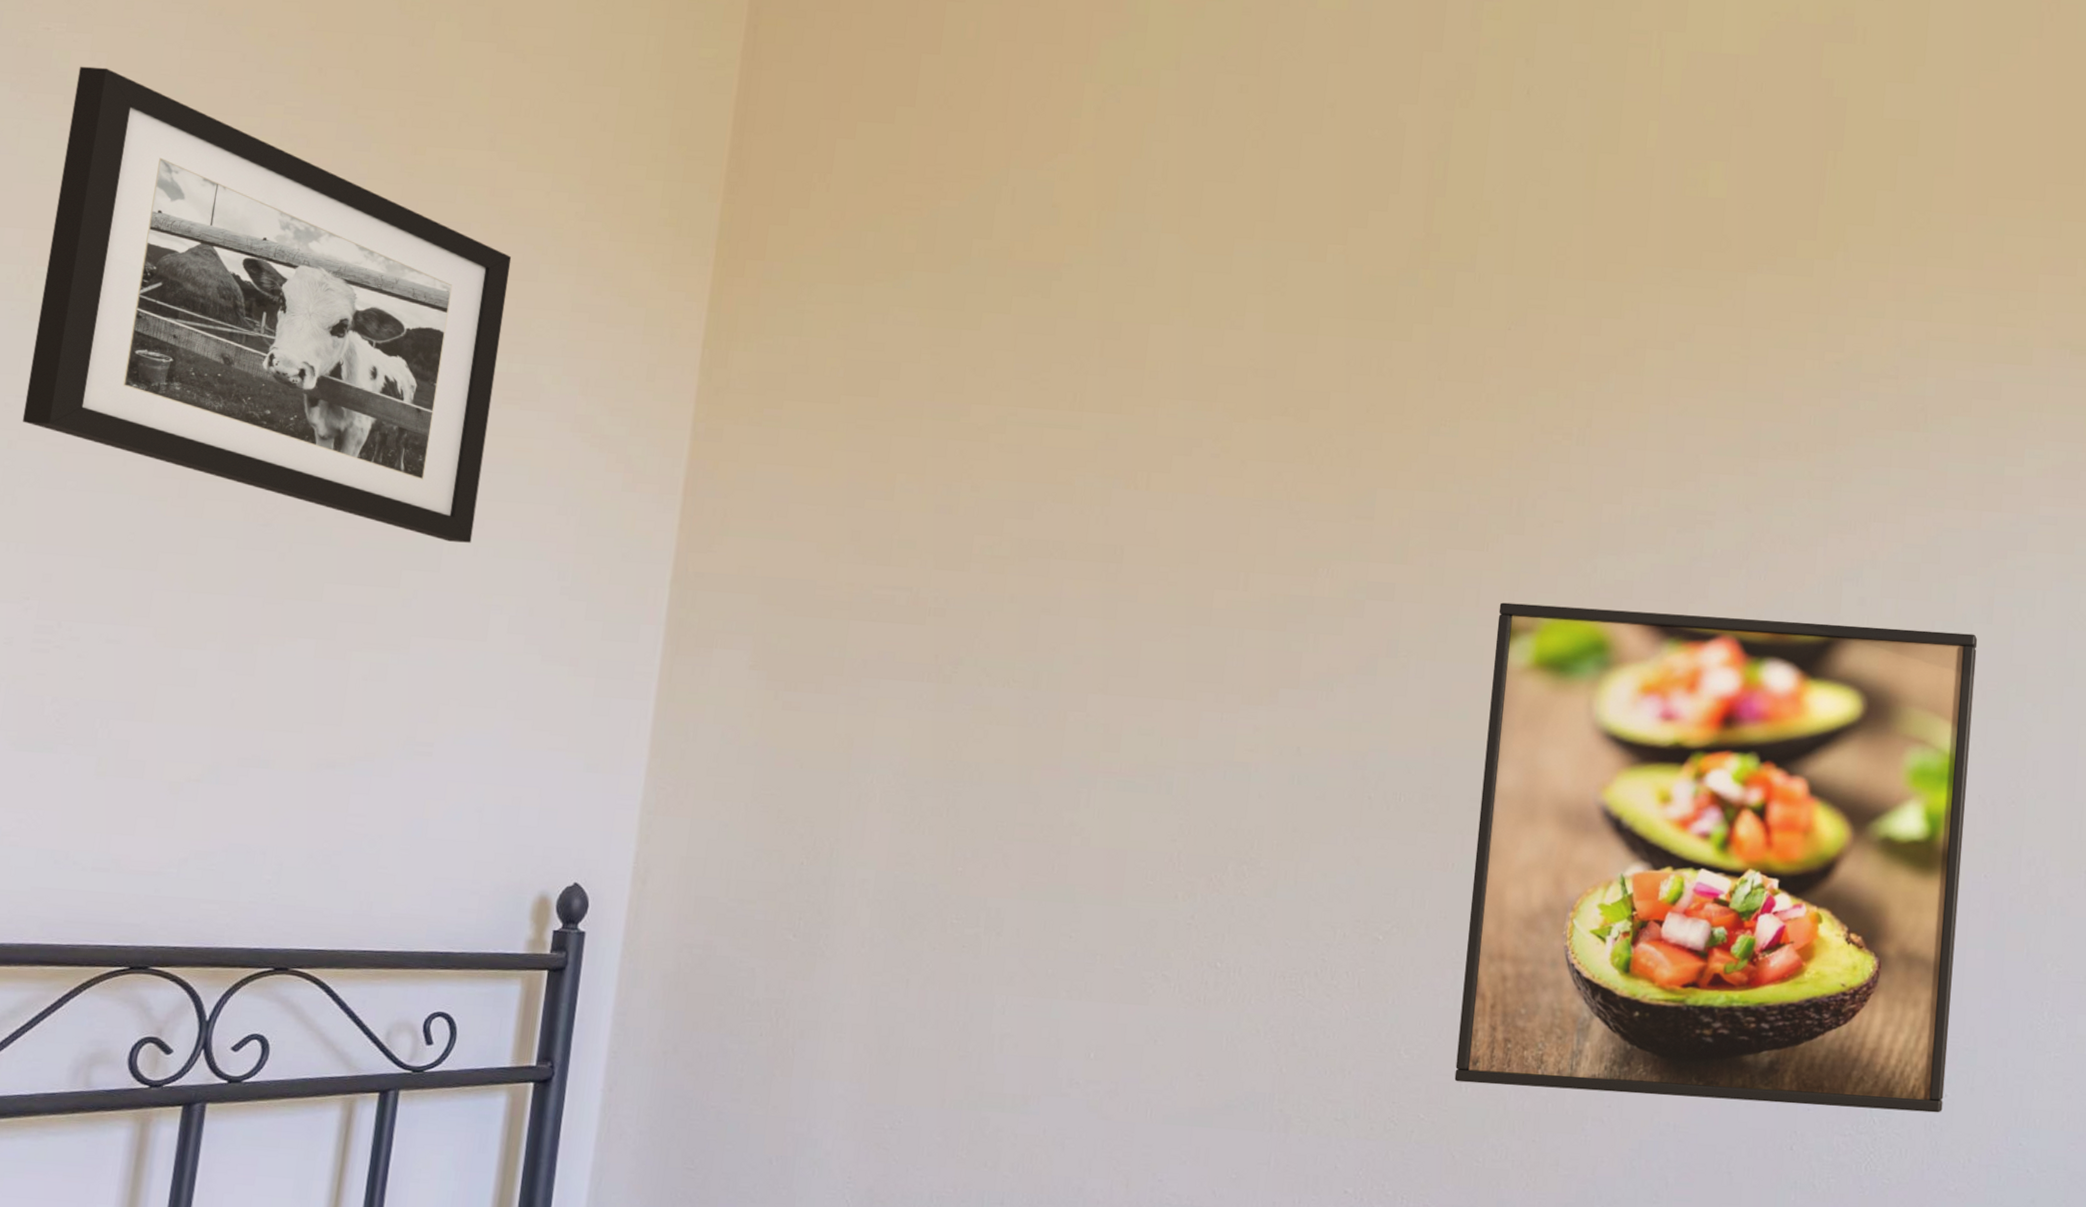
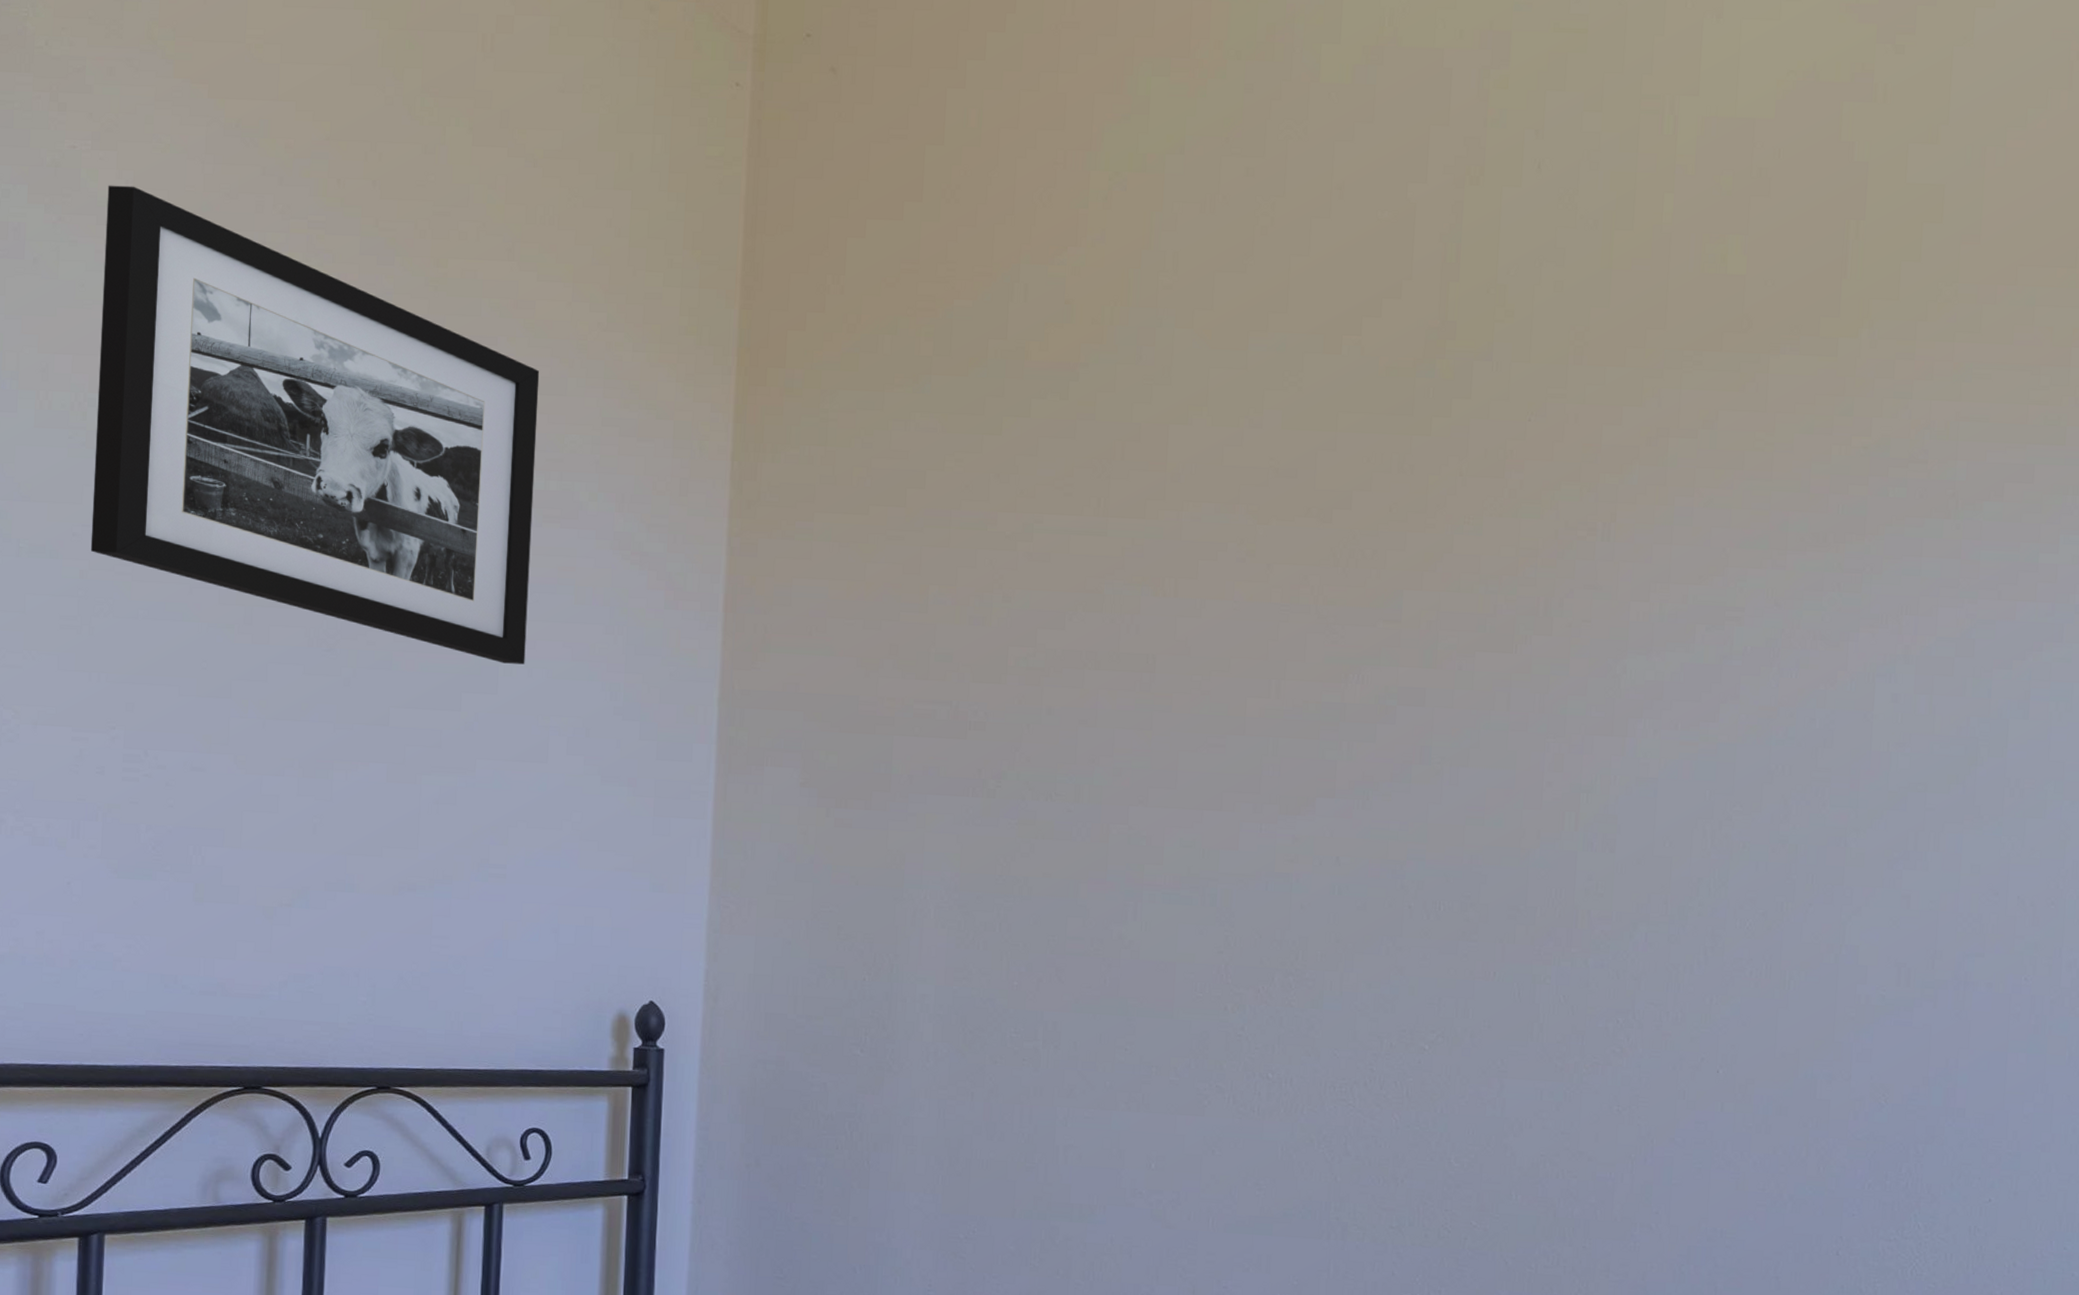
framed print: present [1454,602,1978,1113] -> none [1504,706,2014,1218]

